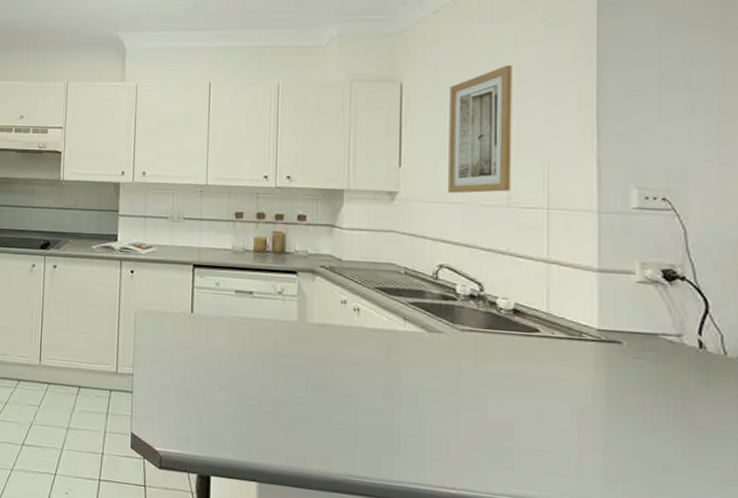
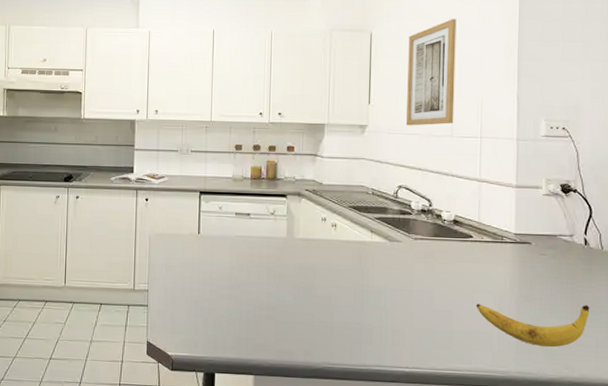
banana: none [546,415,710,479] -> present [476,304,590,348]

